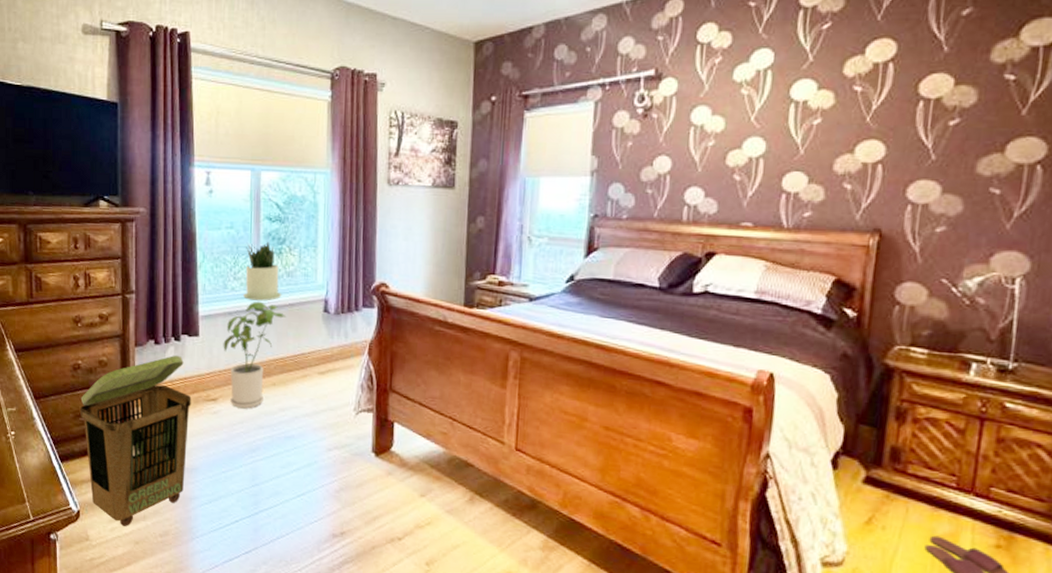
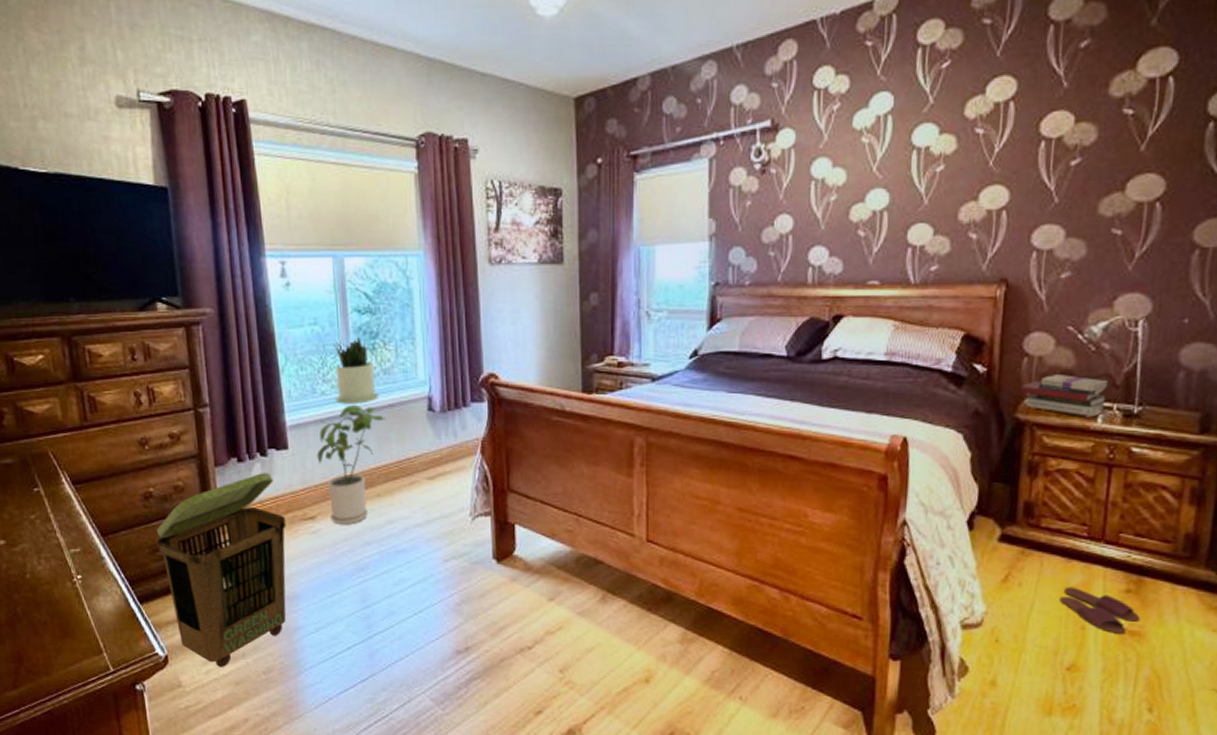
books: none [889,324,982,370] -> present [1019,375,1108,418]

